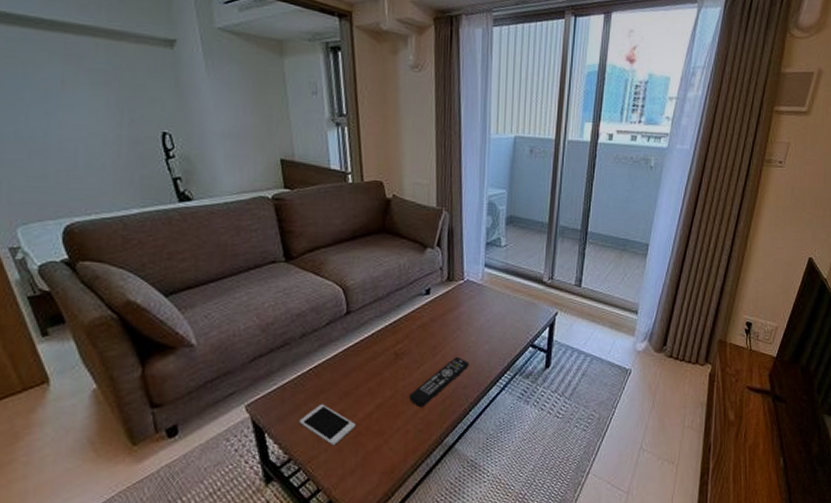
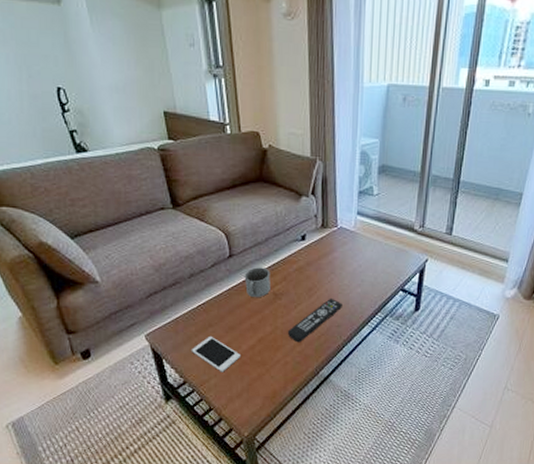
mug: none [362,325,392,359] -> present [244,267,271,298]

